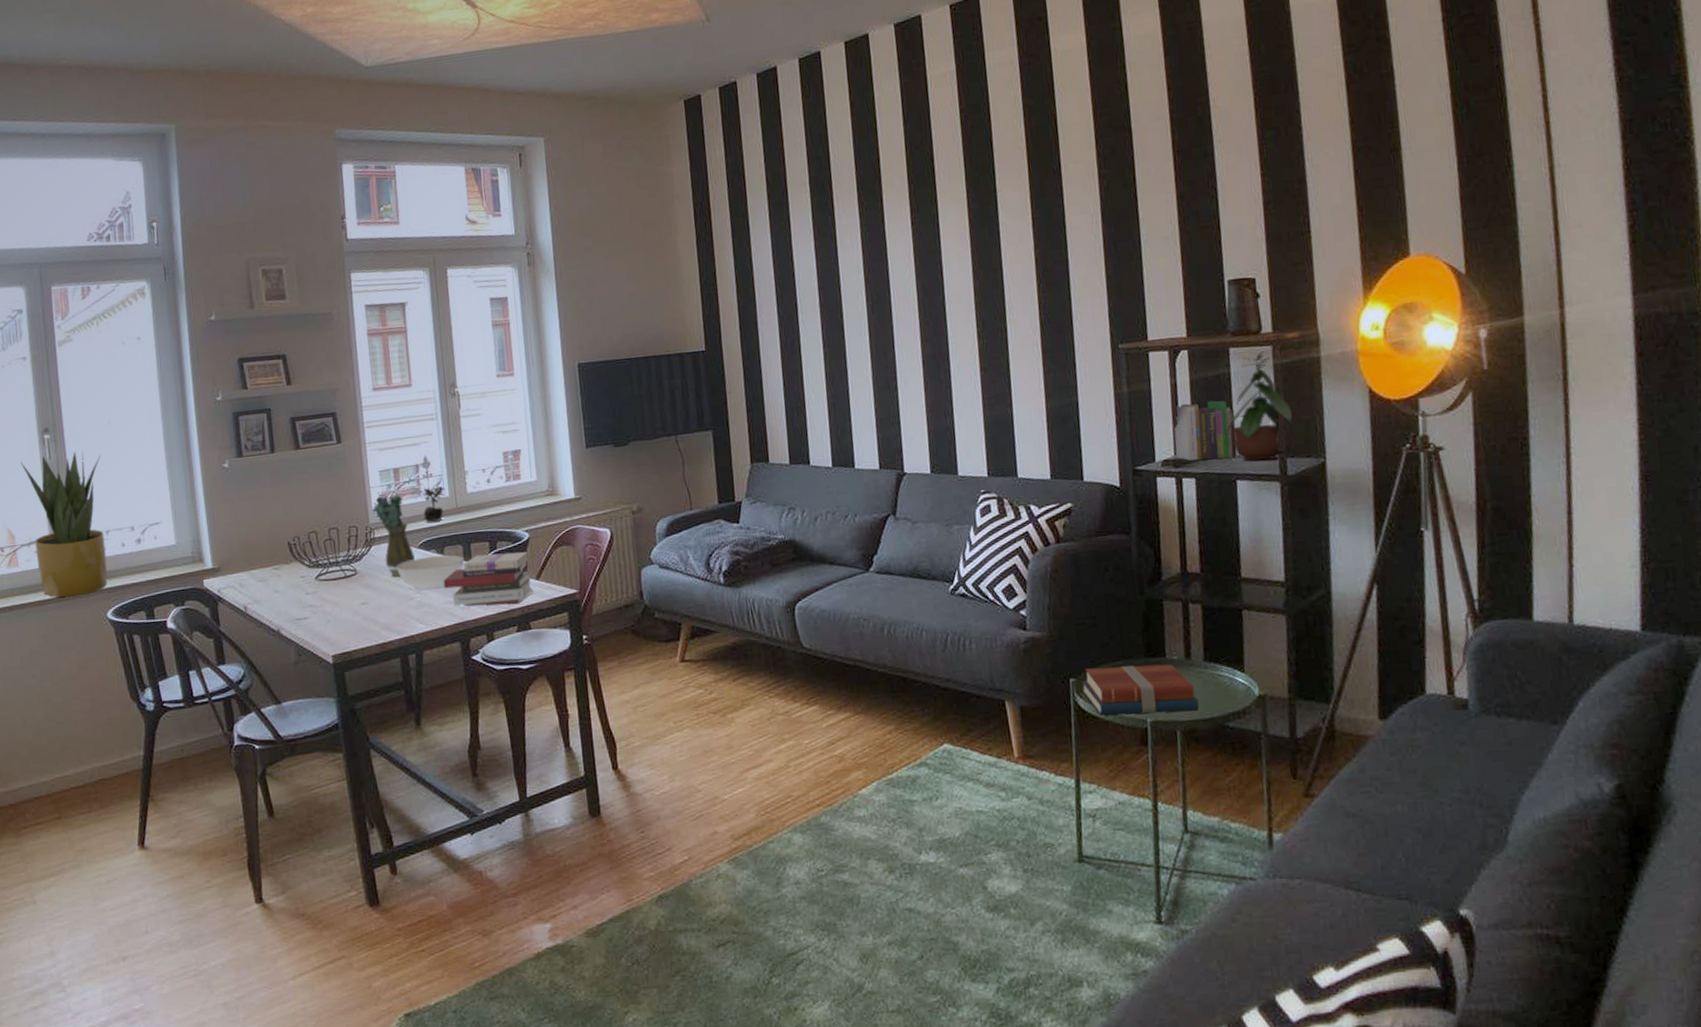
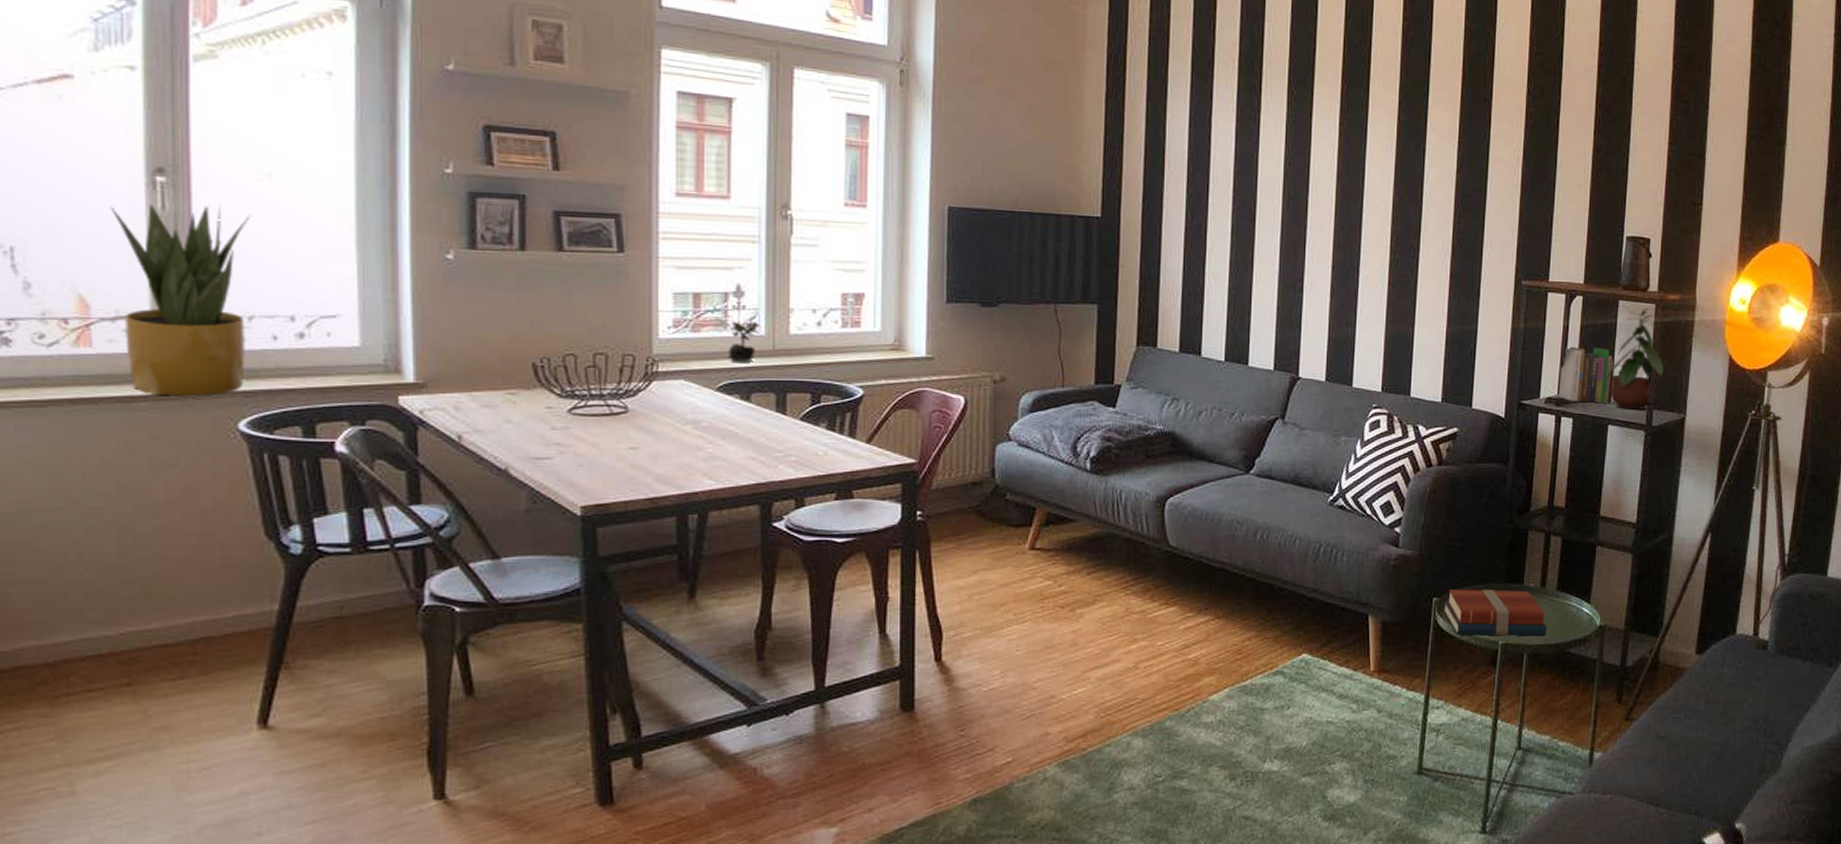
vase: present [372,492,416,578] -> none [659,318,712,422]
bowl: present [397,555,464,591] -> none [684,402,776,442]
books: present [443,551,534,606] -> none [745,407,862,467]

